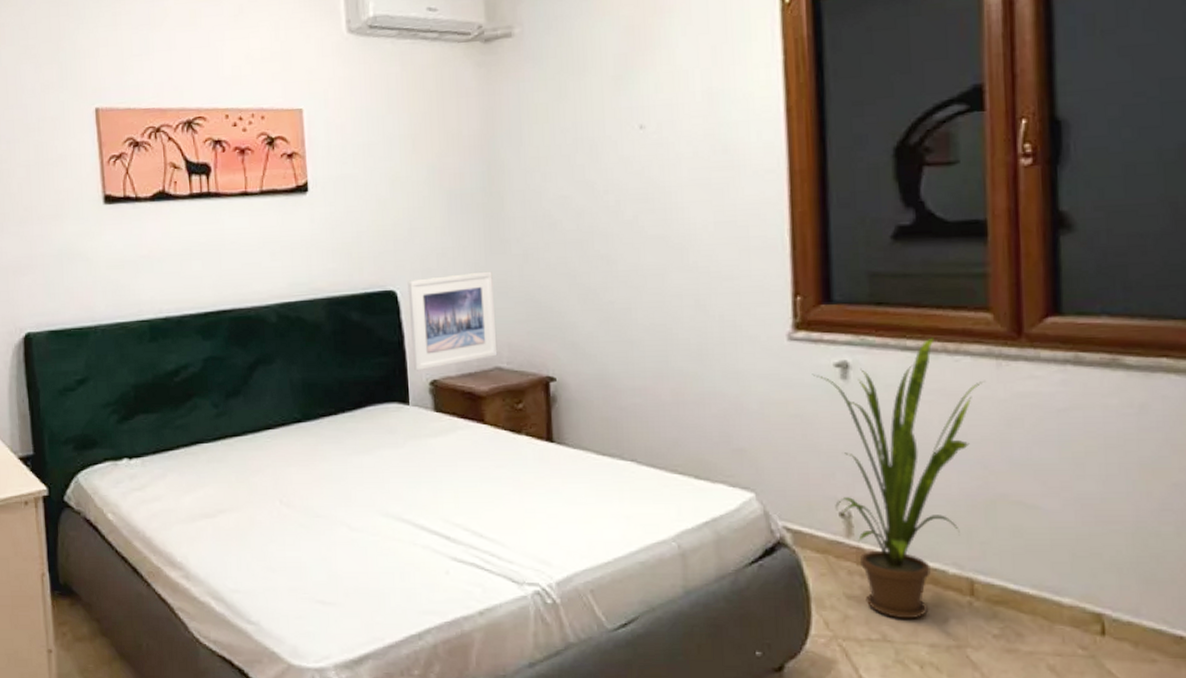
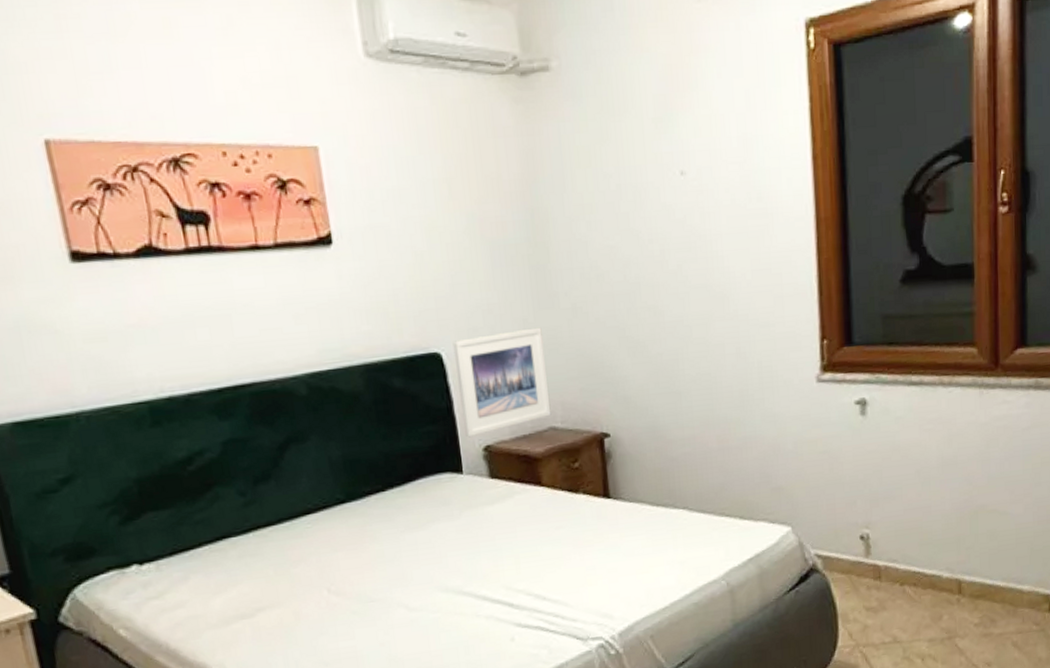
house plant: present [812,337,986,619] -> none [837,372,971,622]

